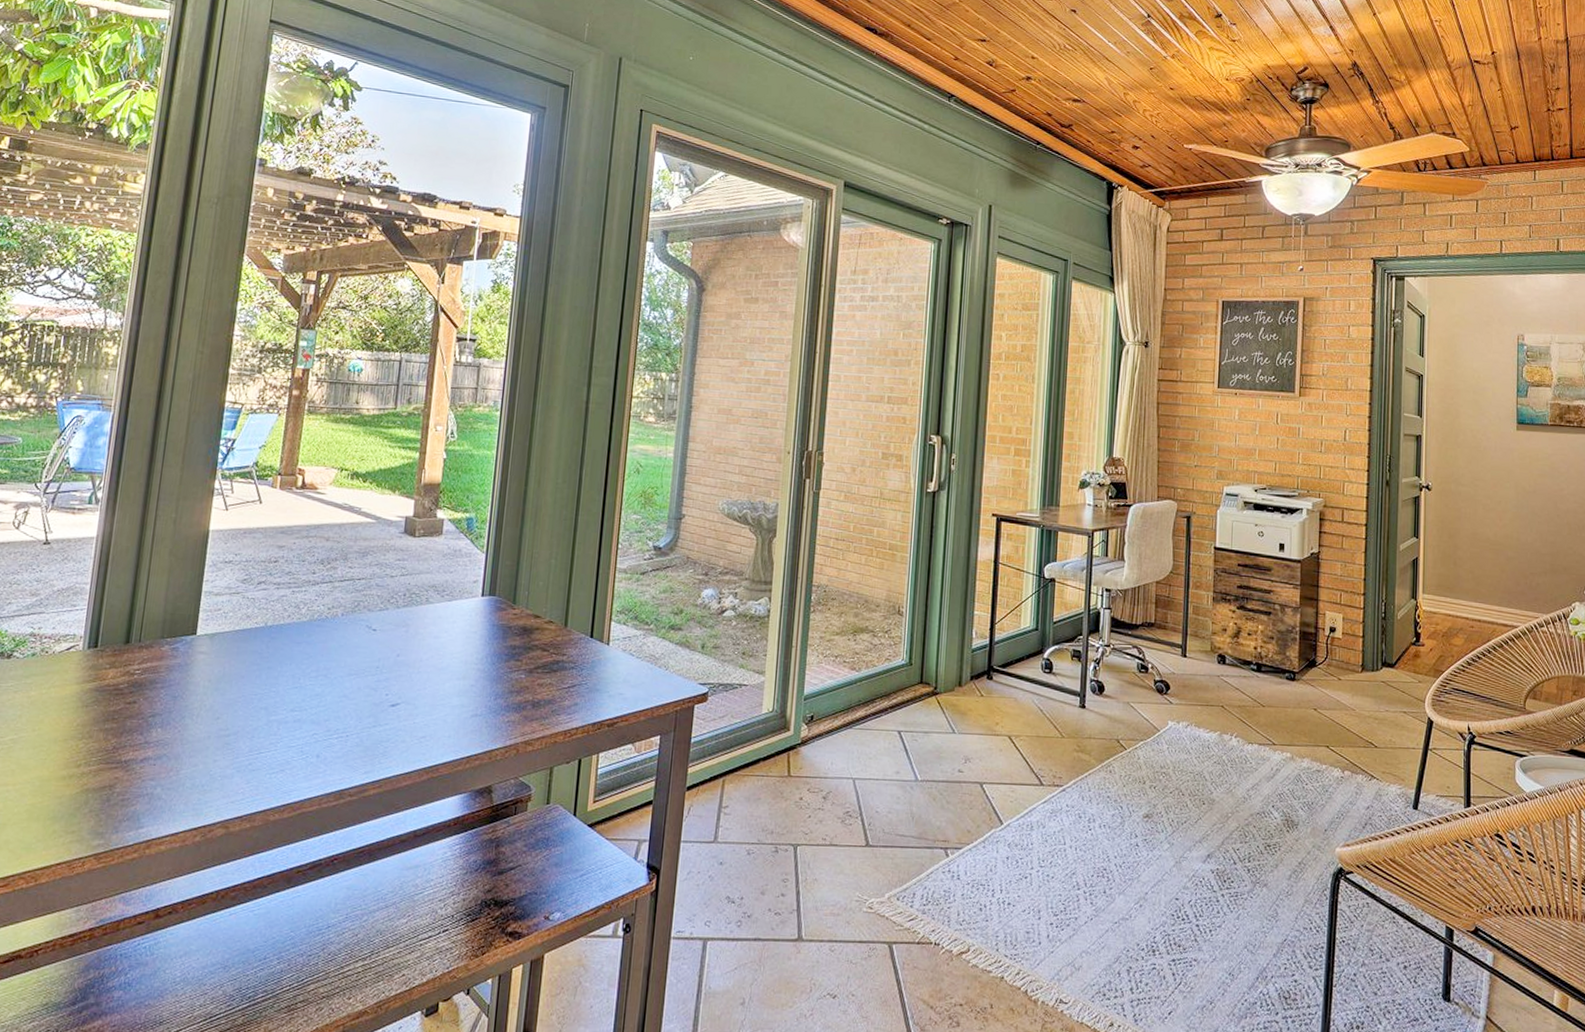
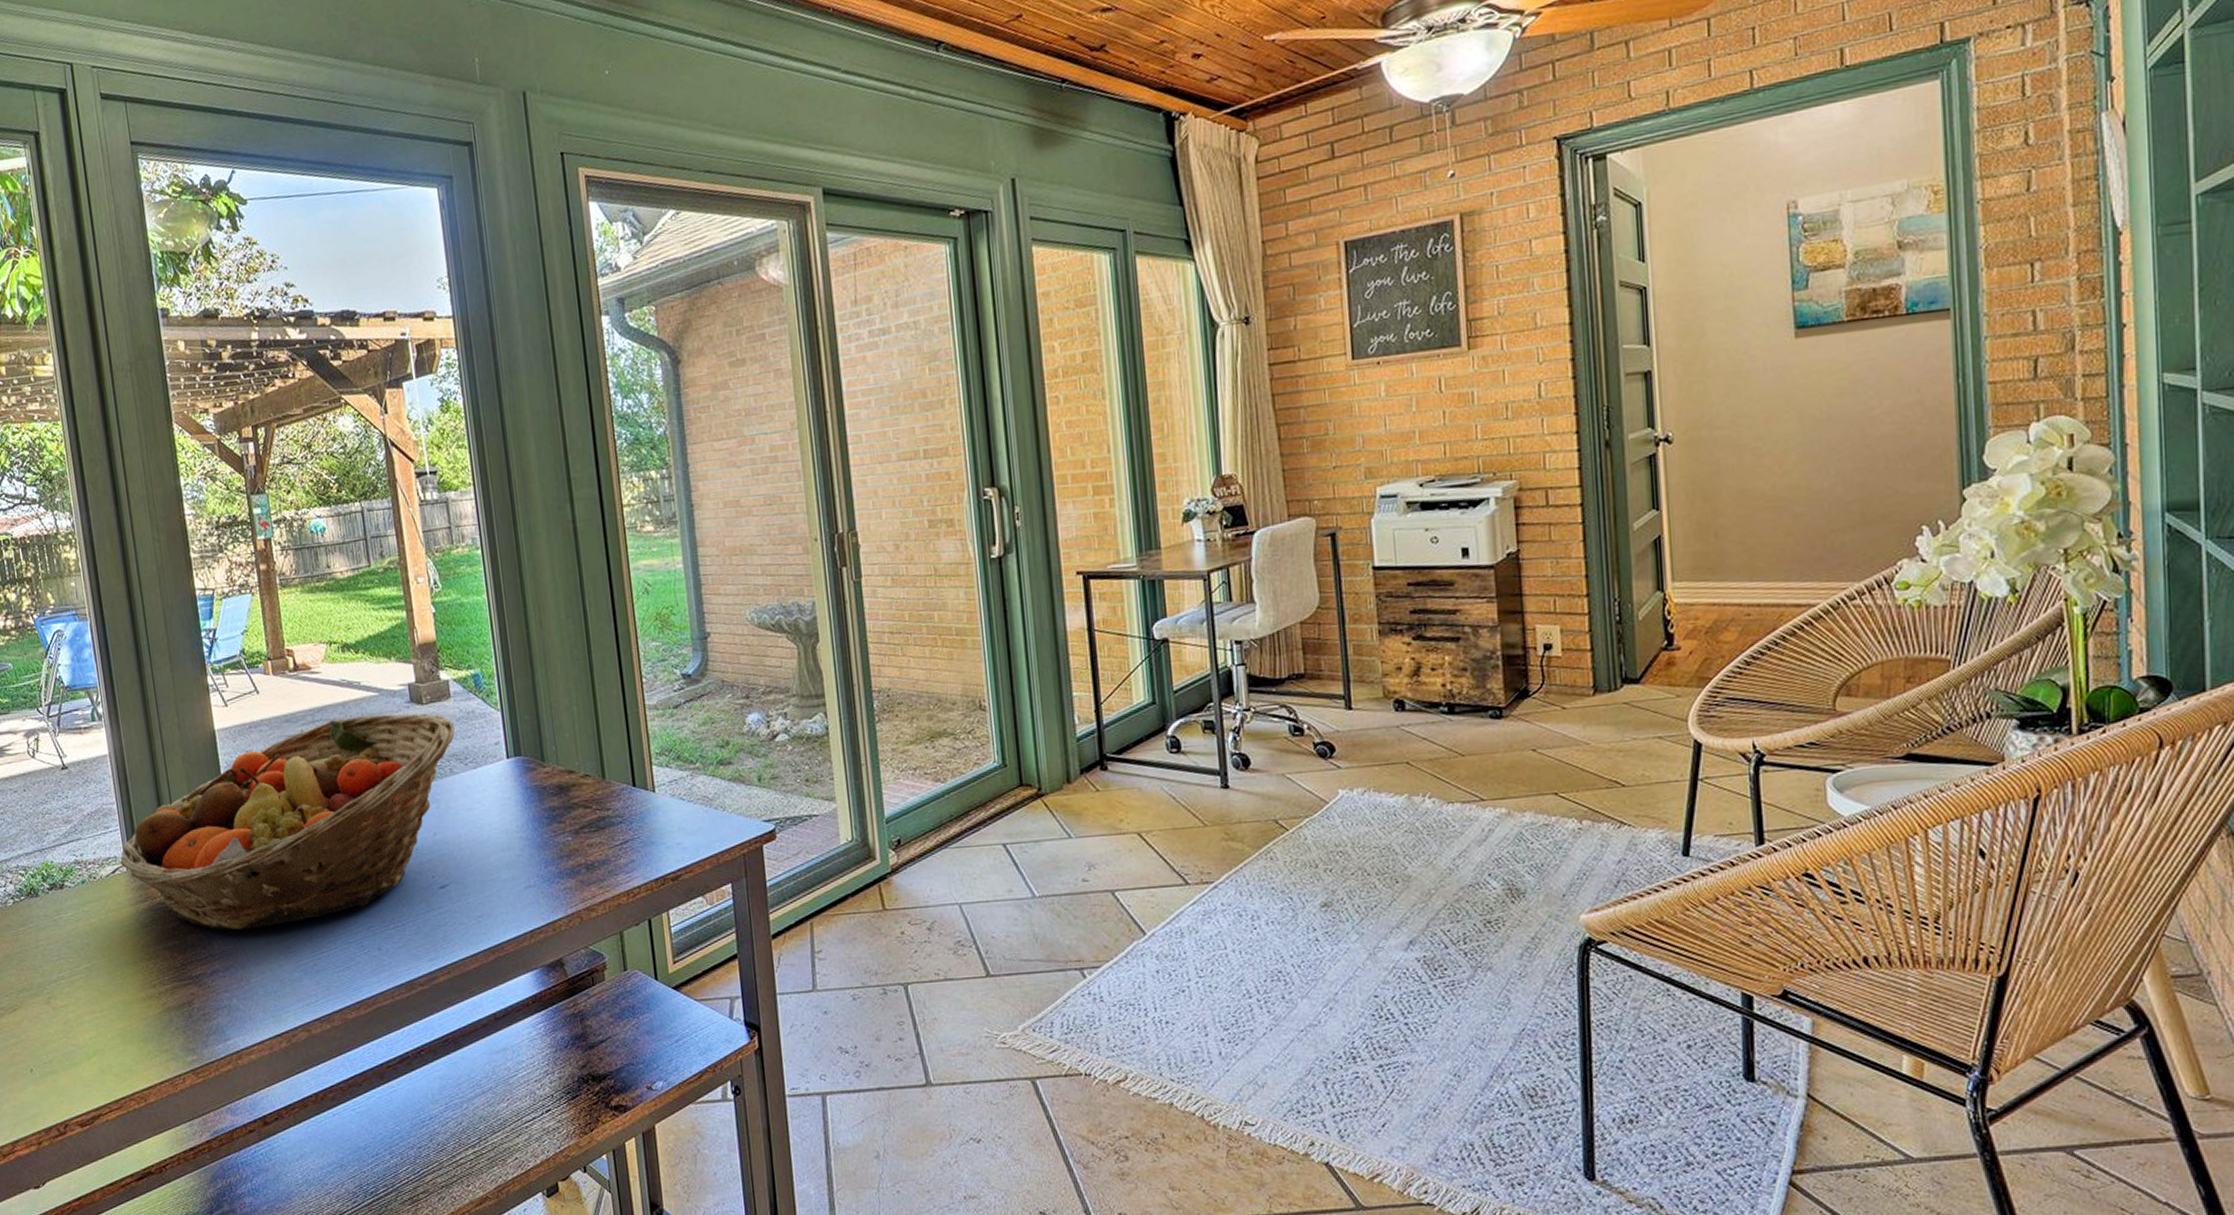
fruit basket: none [78,537,440,722] -> present [120,713,455,931]

